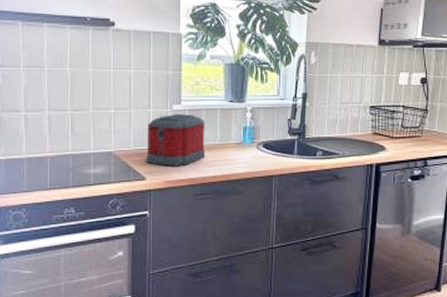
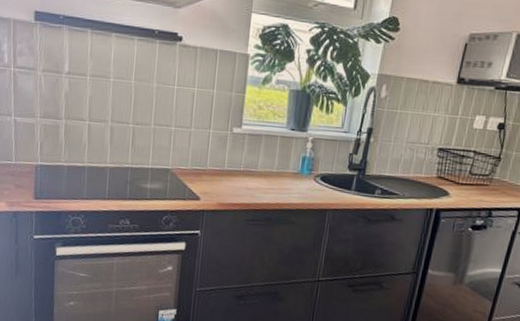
toaster: present [146,113,205,166] -> none [202,136,264,190]

